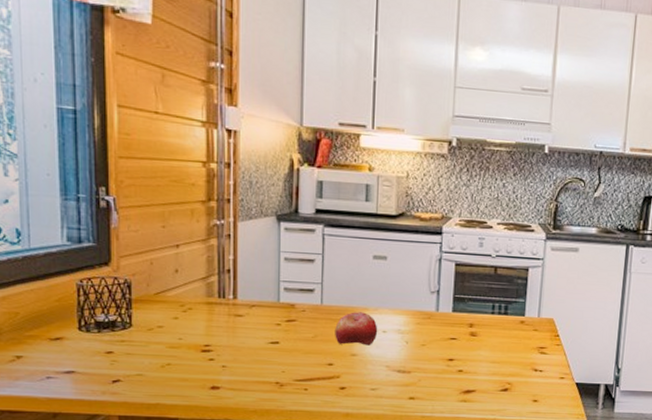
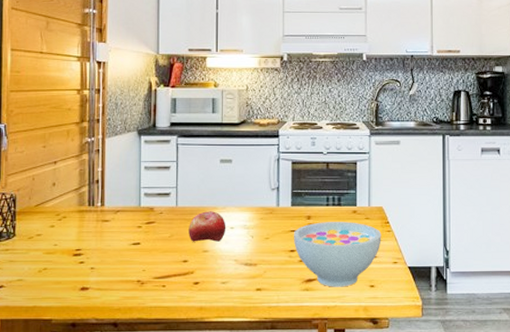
bowl: none [452,331,550,400] -> present [293,222,382,287]

